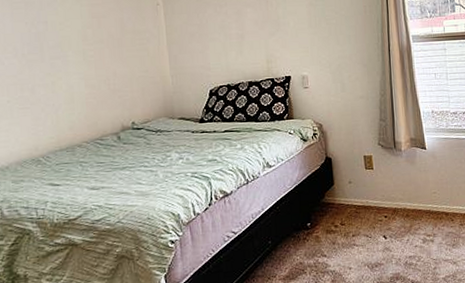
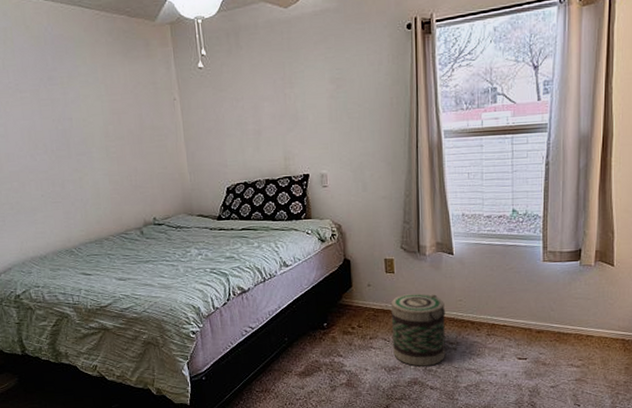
basket: none [371,188,424,261] -> present [390,293,446,367]

